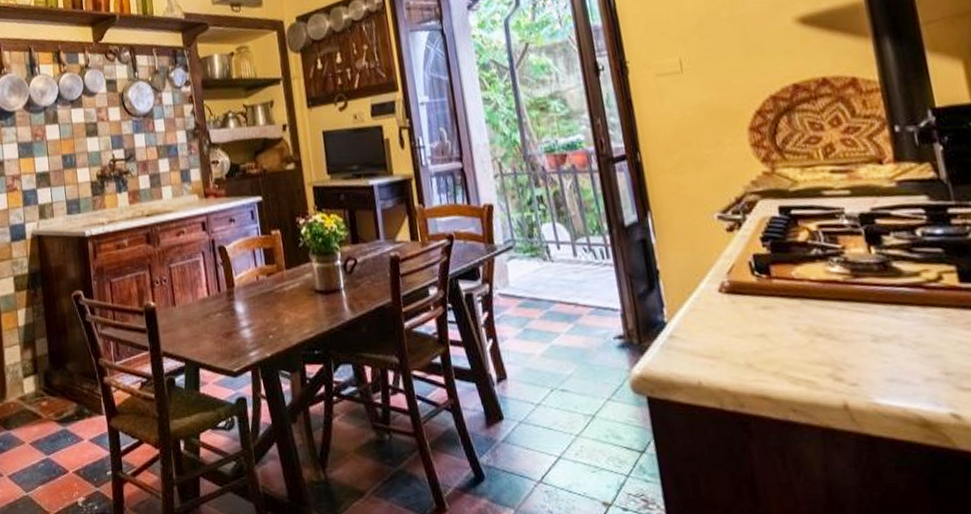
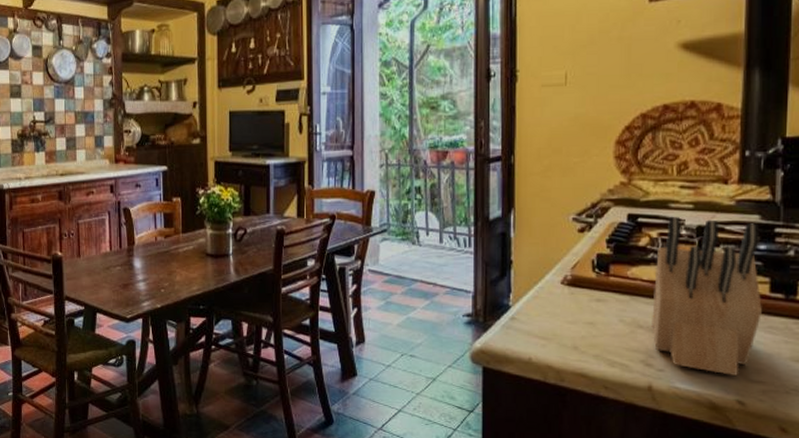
knife block: none [820,204,957,384] -> present [651,216,762,376]

